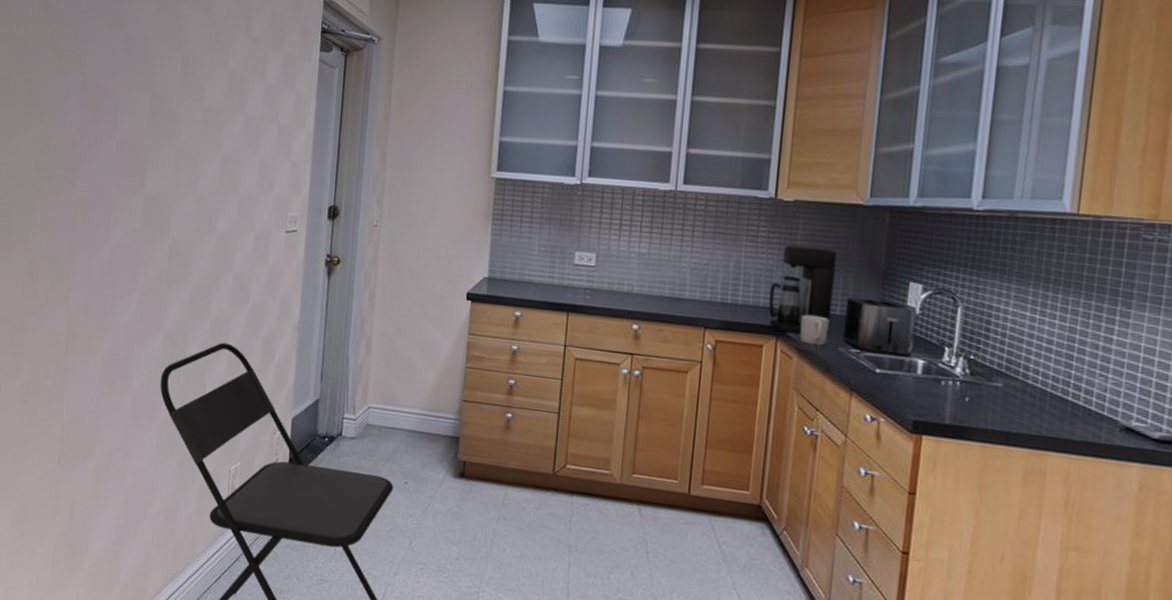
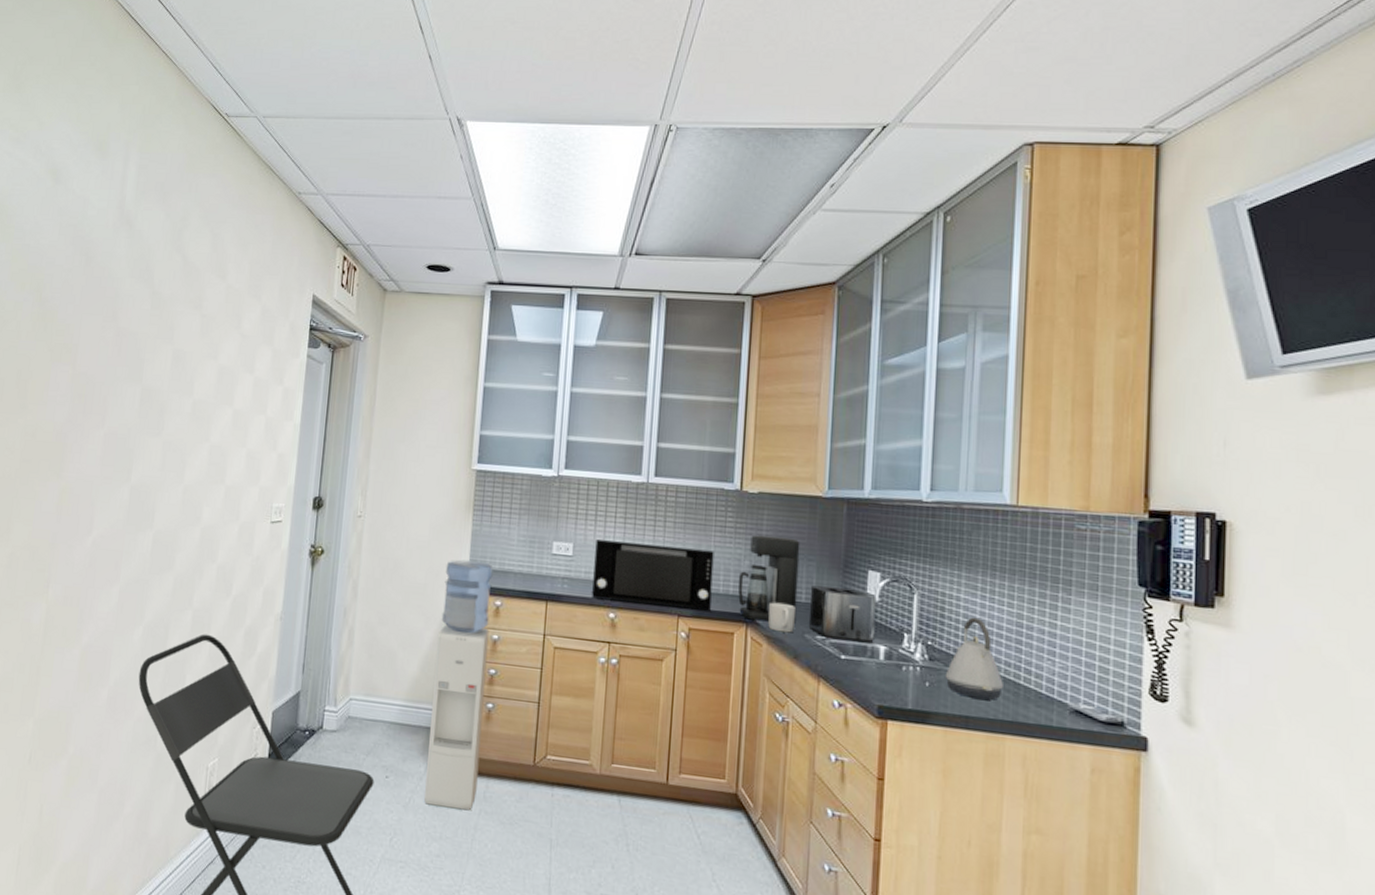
water cooler: none [443,269,513,517] -> present [424,559,493,811]
microwave: none [615,250,745,323] -> present [592,539,714,611]
kettle: none [986,331,1050,416] -> present [944,617,1003,700]

